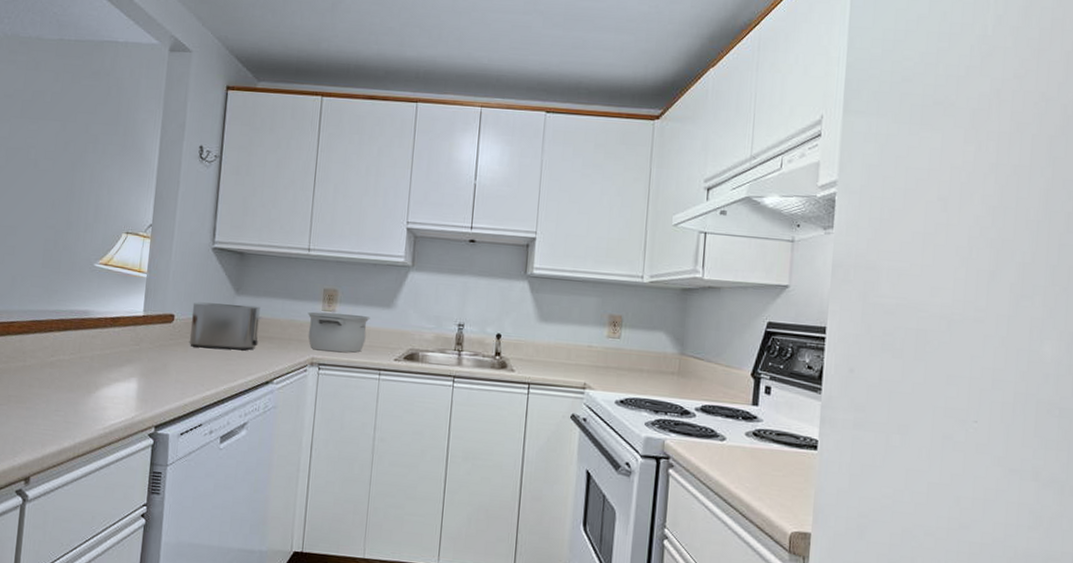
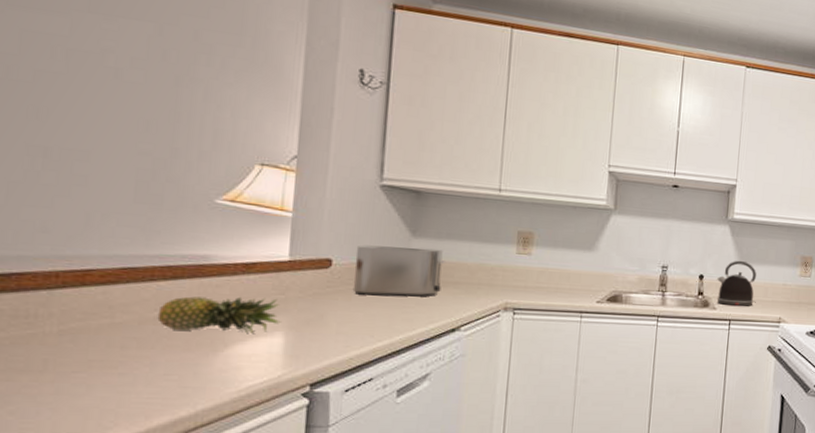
fruit: none [52,345,136,378] -> present [157,296,281,333]
cooking pot: present [307,311,370,354] -> none [499,255,570,297]
kettle: none [515,318,558,370] -> present [717,260,756,307]

